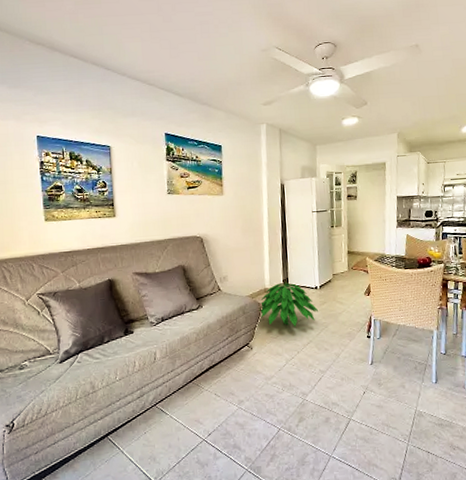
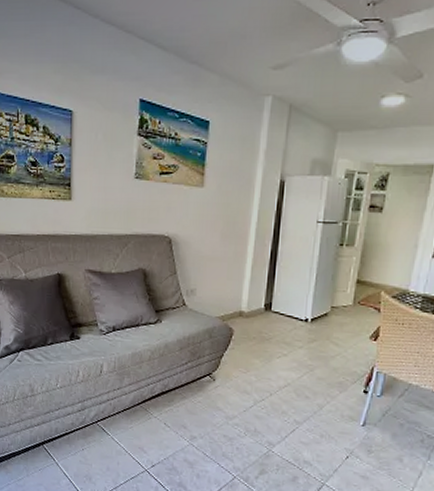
indoor plant: present [259,281,318,327] -> none [229,307,304,364]

